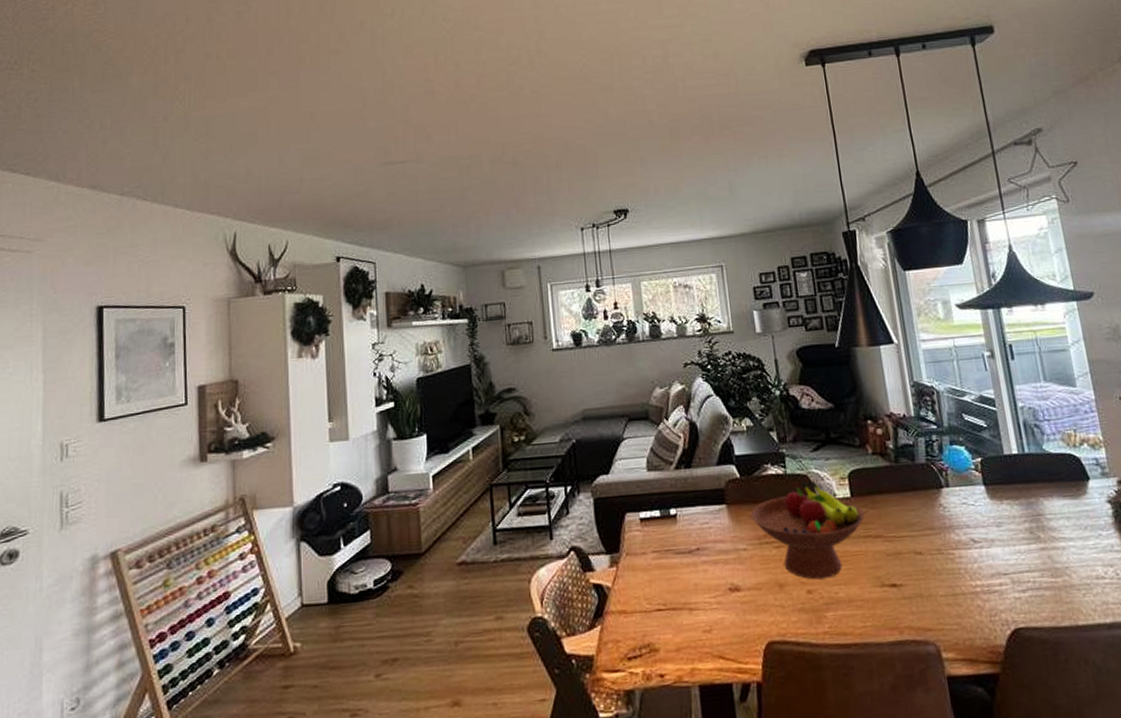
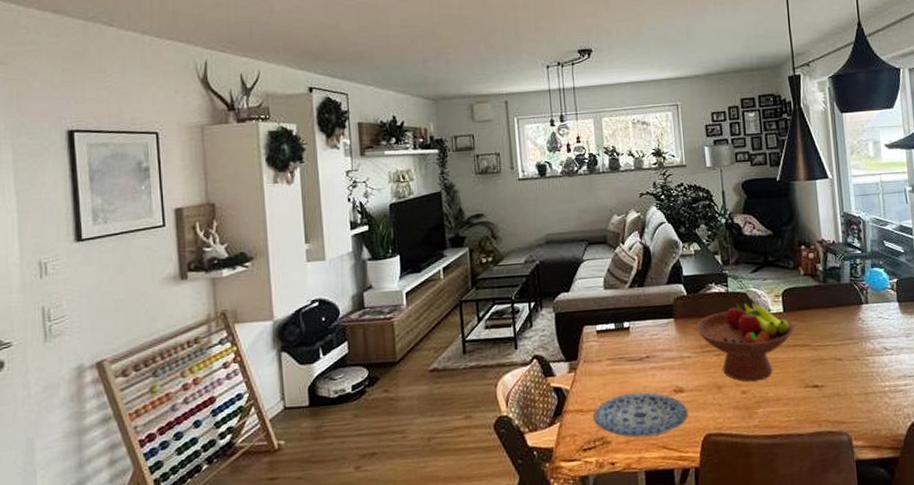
plate: none [638,590,746,645] -> present [593,392,688,438]

